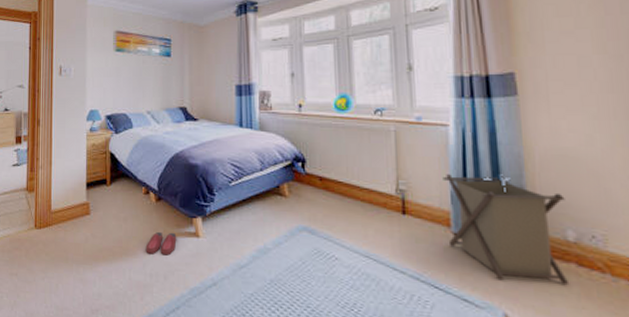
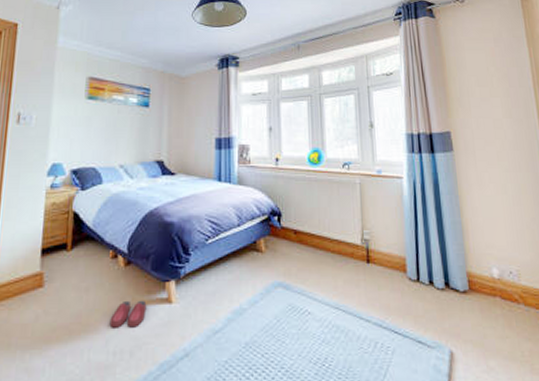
laundry basket: present [443,174,570,284] -> none [399,222,497,319]

